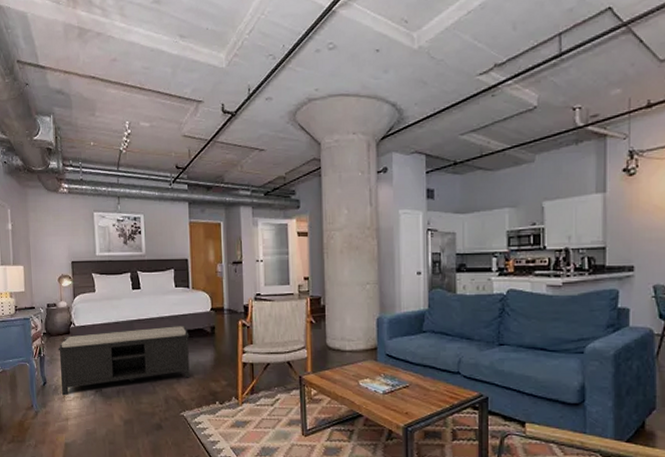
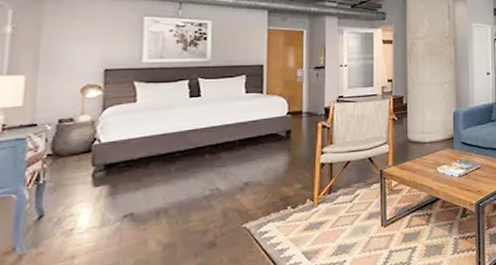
bench: present [58,325,190,396] -> none [68,131,260,229]

